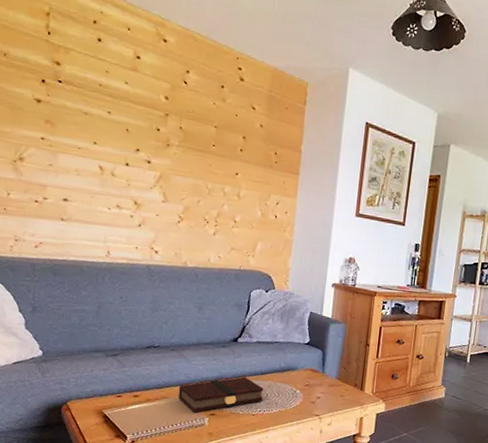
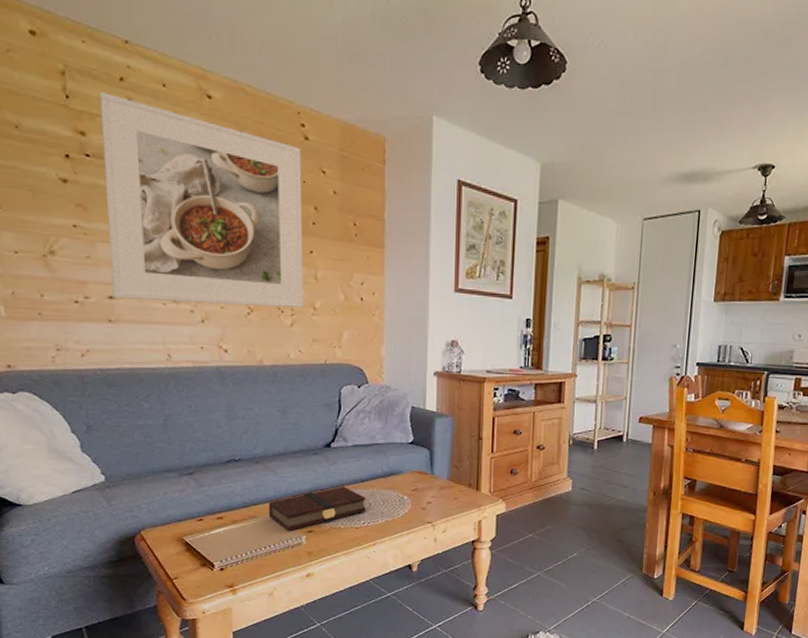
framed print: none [67,31,237,220] -> present [100,92,303,308]

